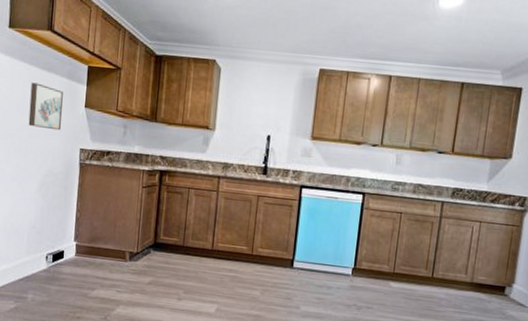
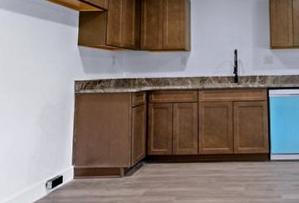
wall art: present [28,82,63,131] -> none [28,30,59,68]

